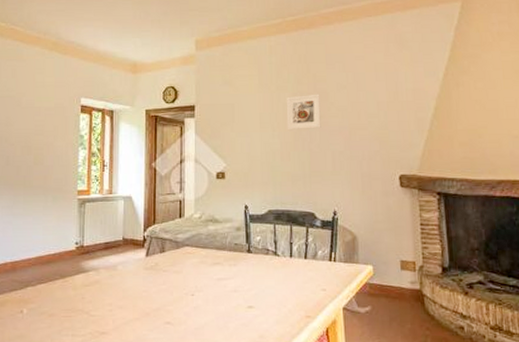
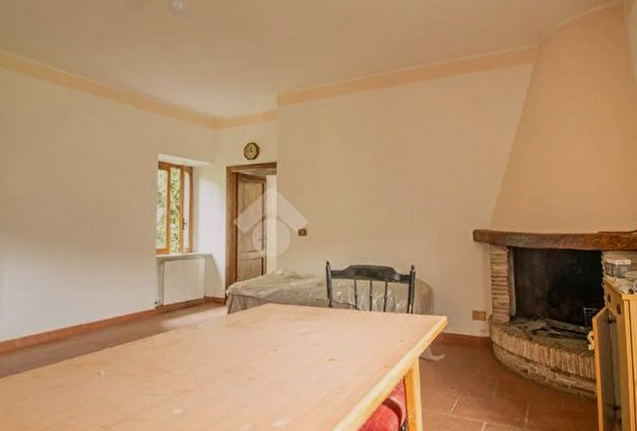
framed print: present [287,94,321,131] -> none [368,151,401,188]

